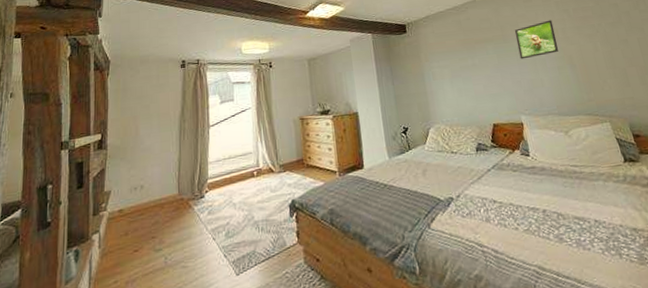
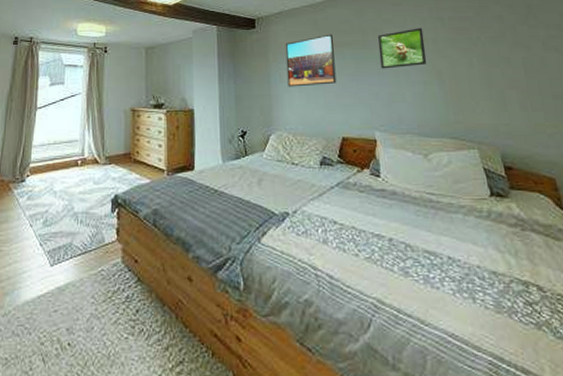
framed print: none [434,32,483,83] -> present [285,34,337,87]

